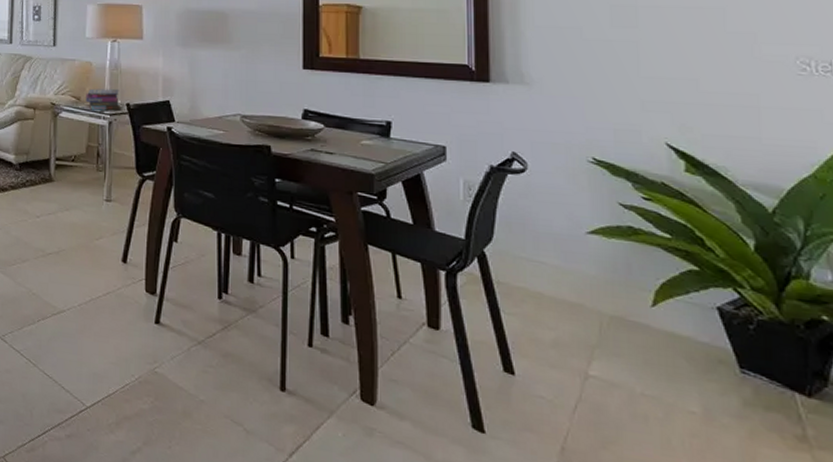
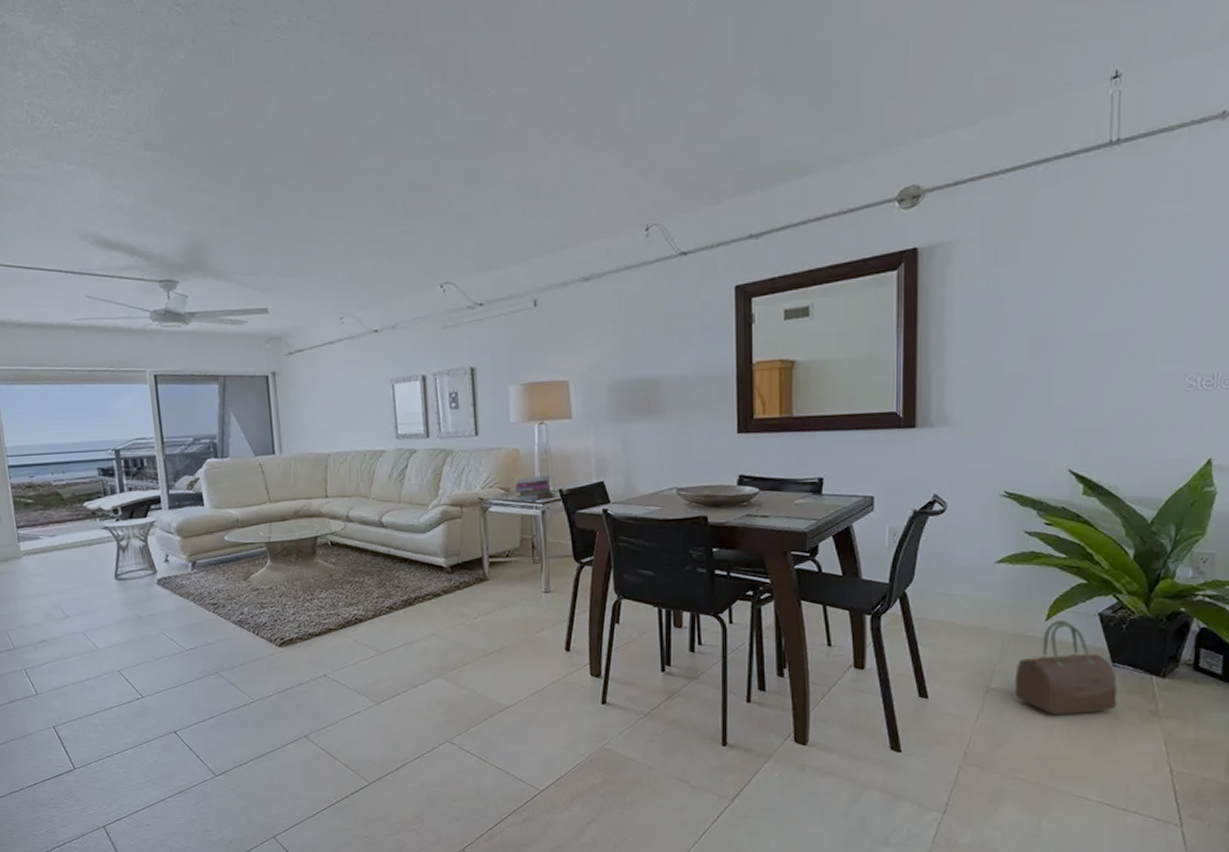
handbag: none [619,307,752,427] -> present [1015,619,1117,714]

